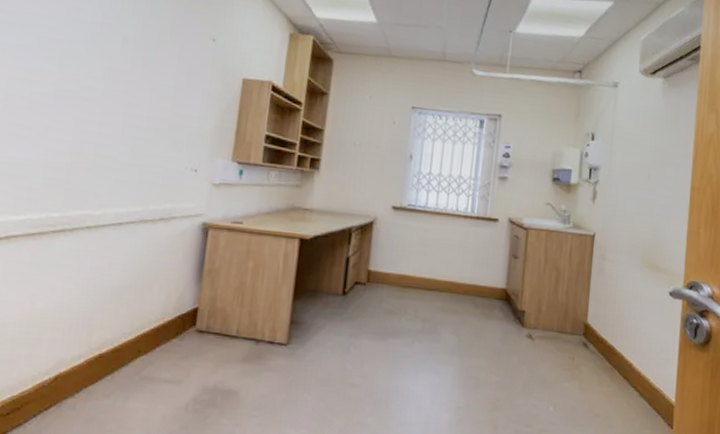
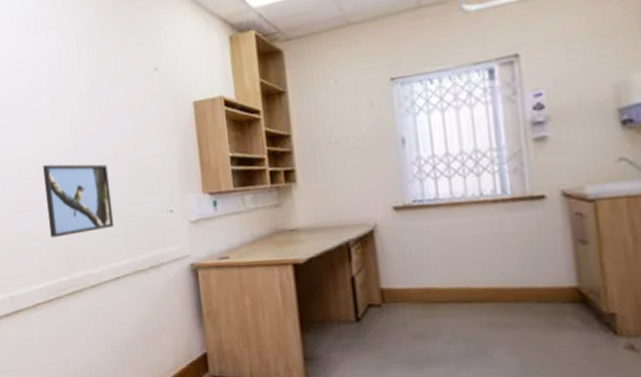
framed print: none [50,95,139,174] -> present [43,164,115,238]

